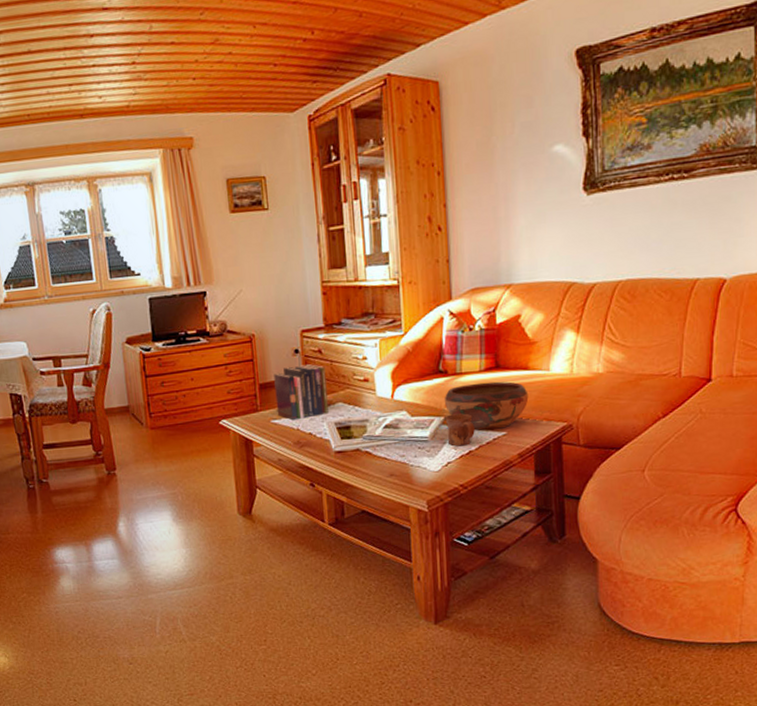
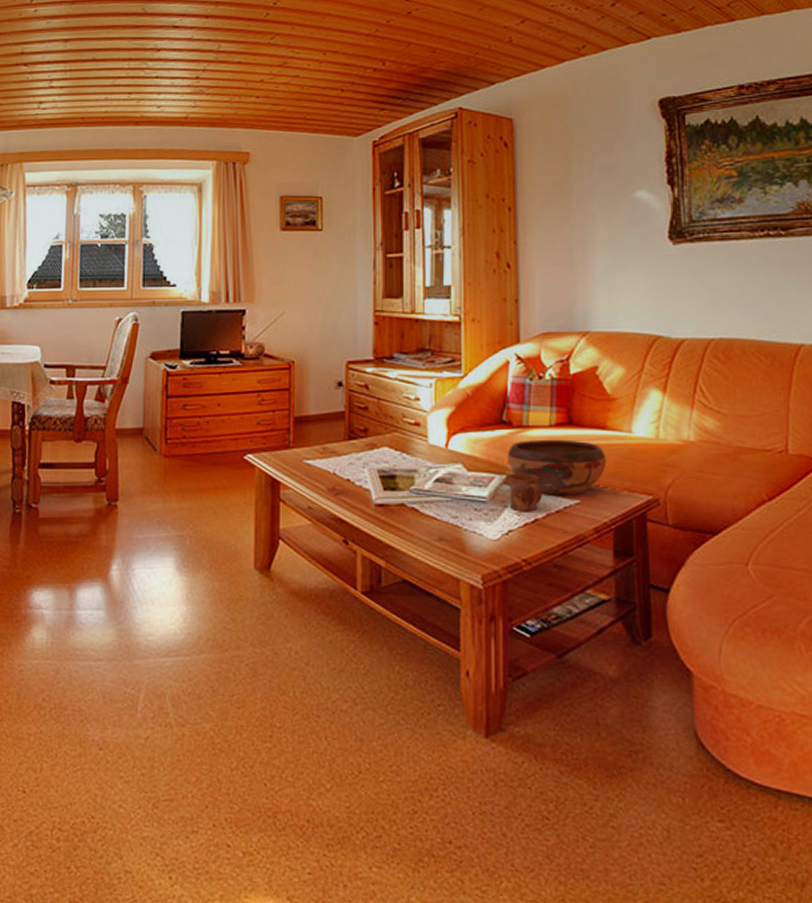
books: present [274,364,329,421] -> none [312,400,371,463]

